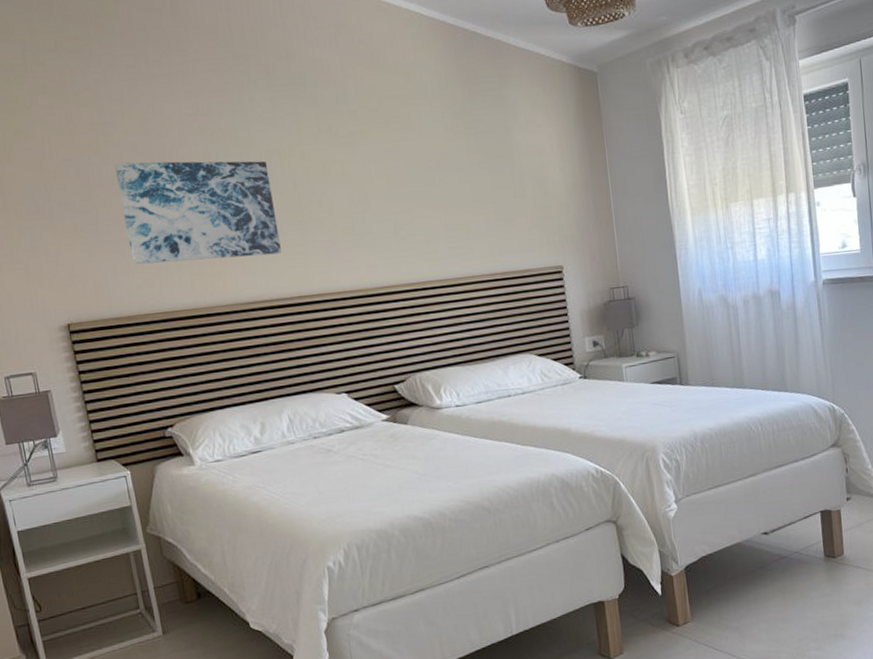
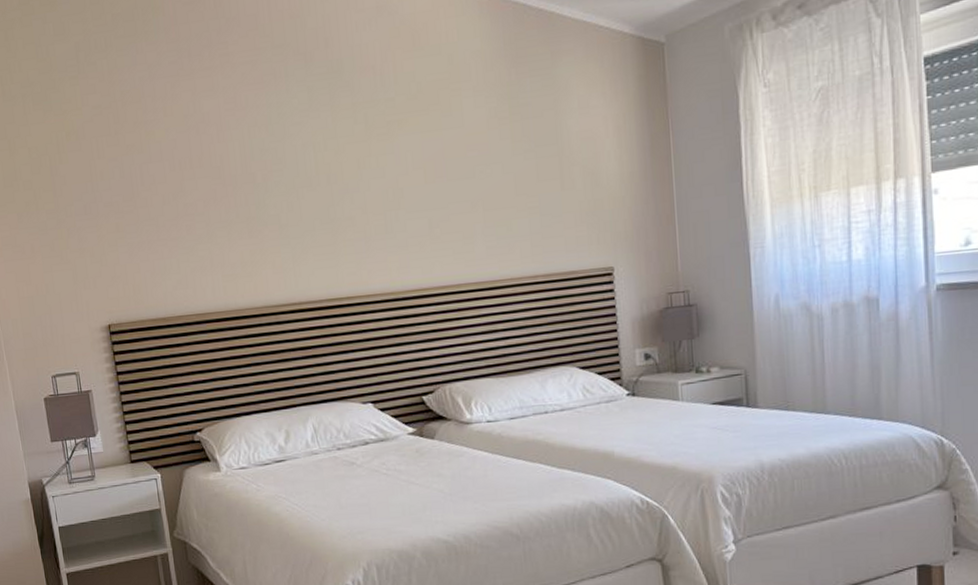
wall art: present [113,161,282,265] -> none [155,156,312,266]

